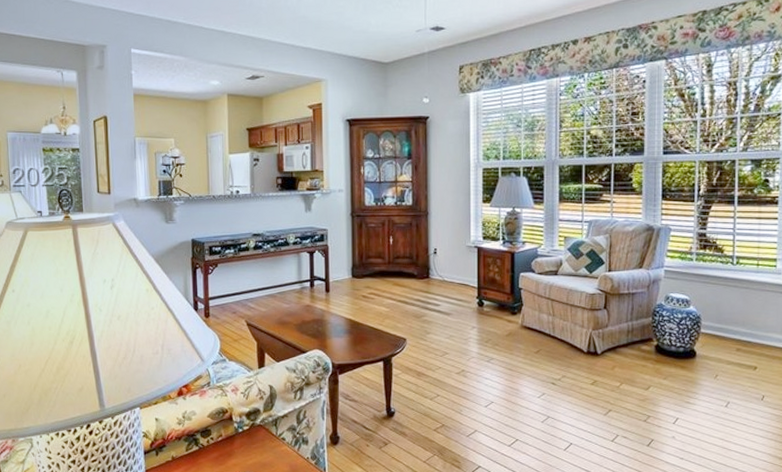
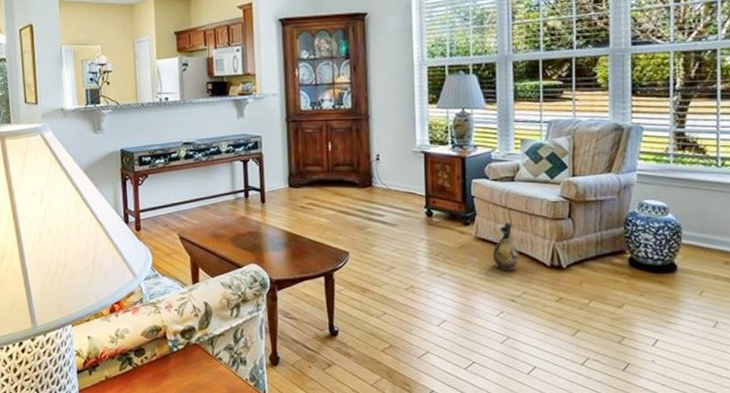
ceramic jug: none [536,312,560,357] -> present [492,222,519,271]

